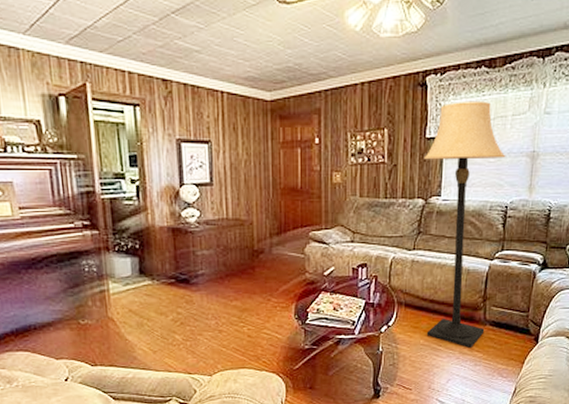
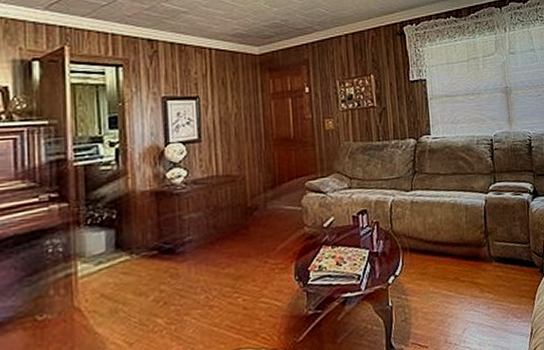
lamp: present [423,100,506,349] -> none [409,45,492,291]

